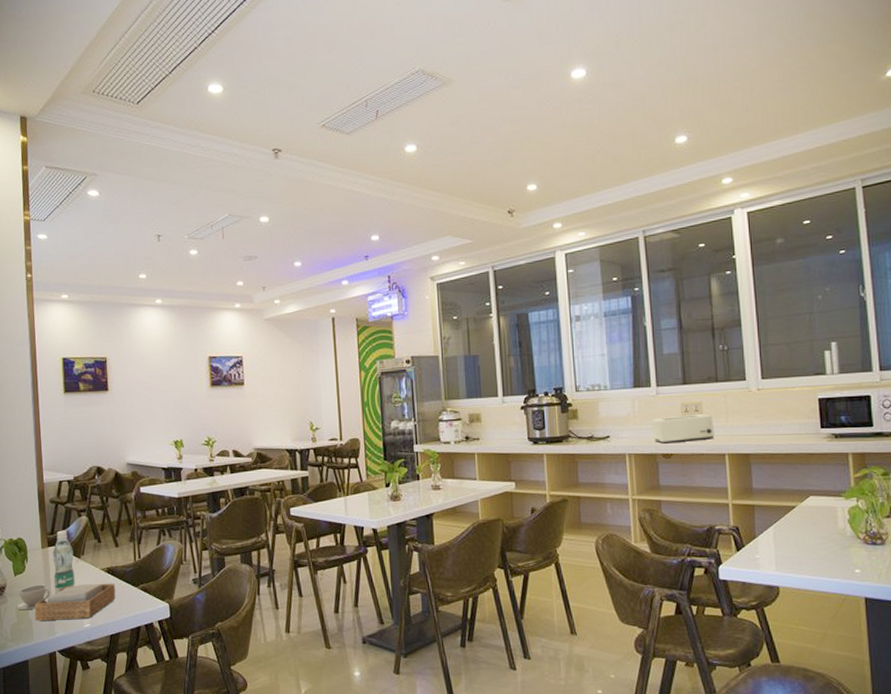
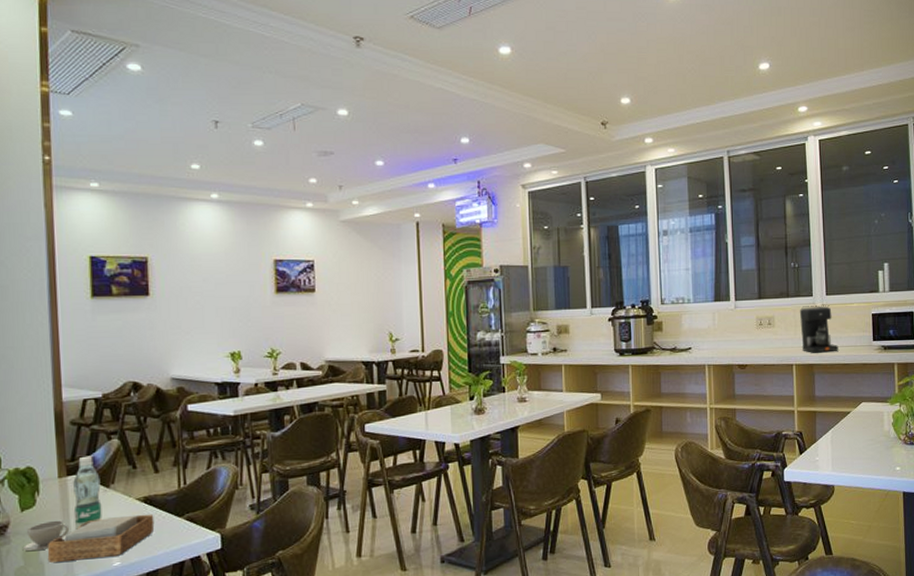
toaster: present [651,414,715,444] -> none [729,327,784,355]
coffee maker: none [730,391,779,442] -> present [799,306,839,353]

